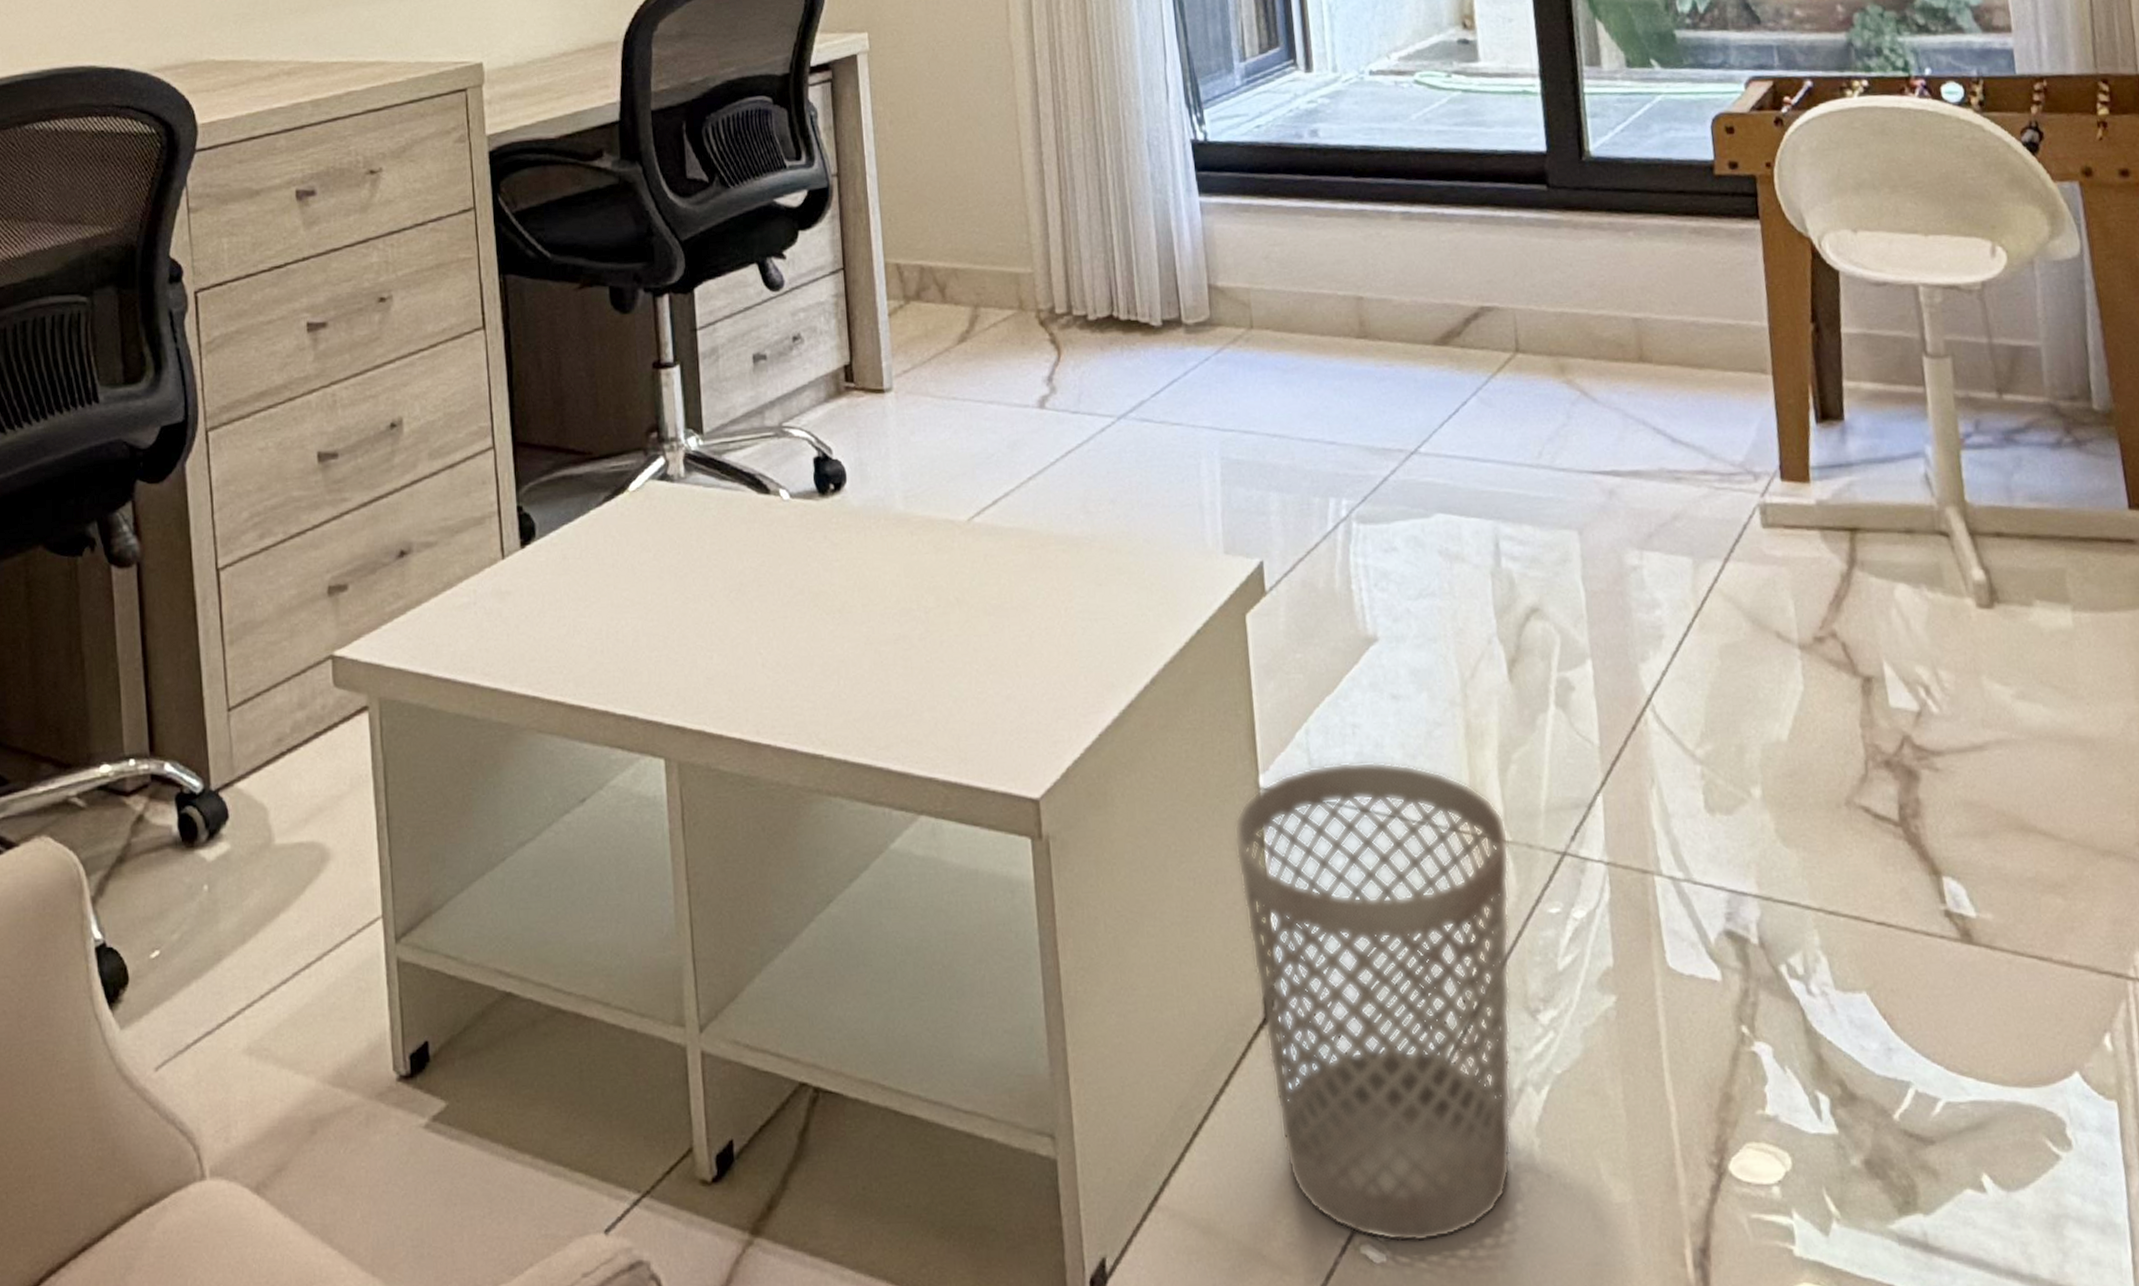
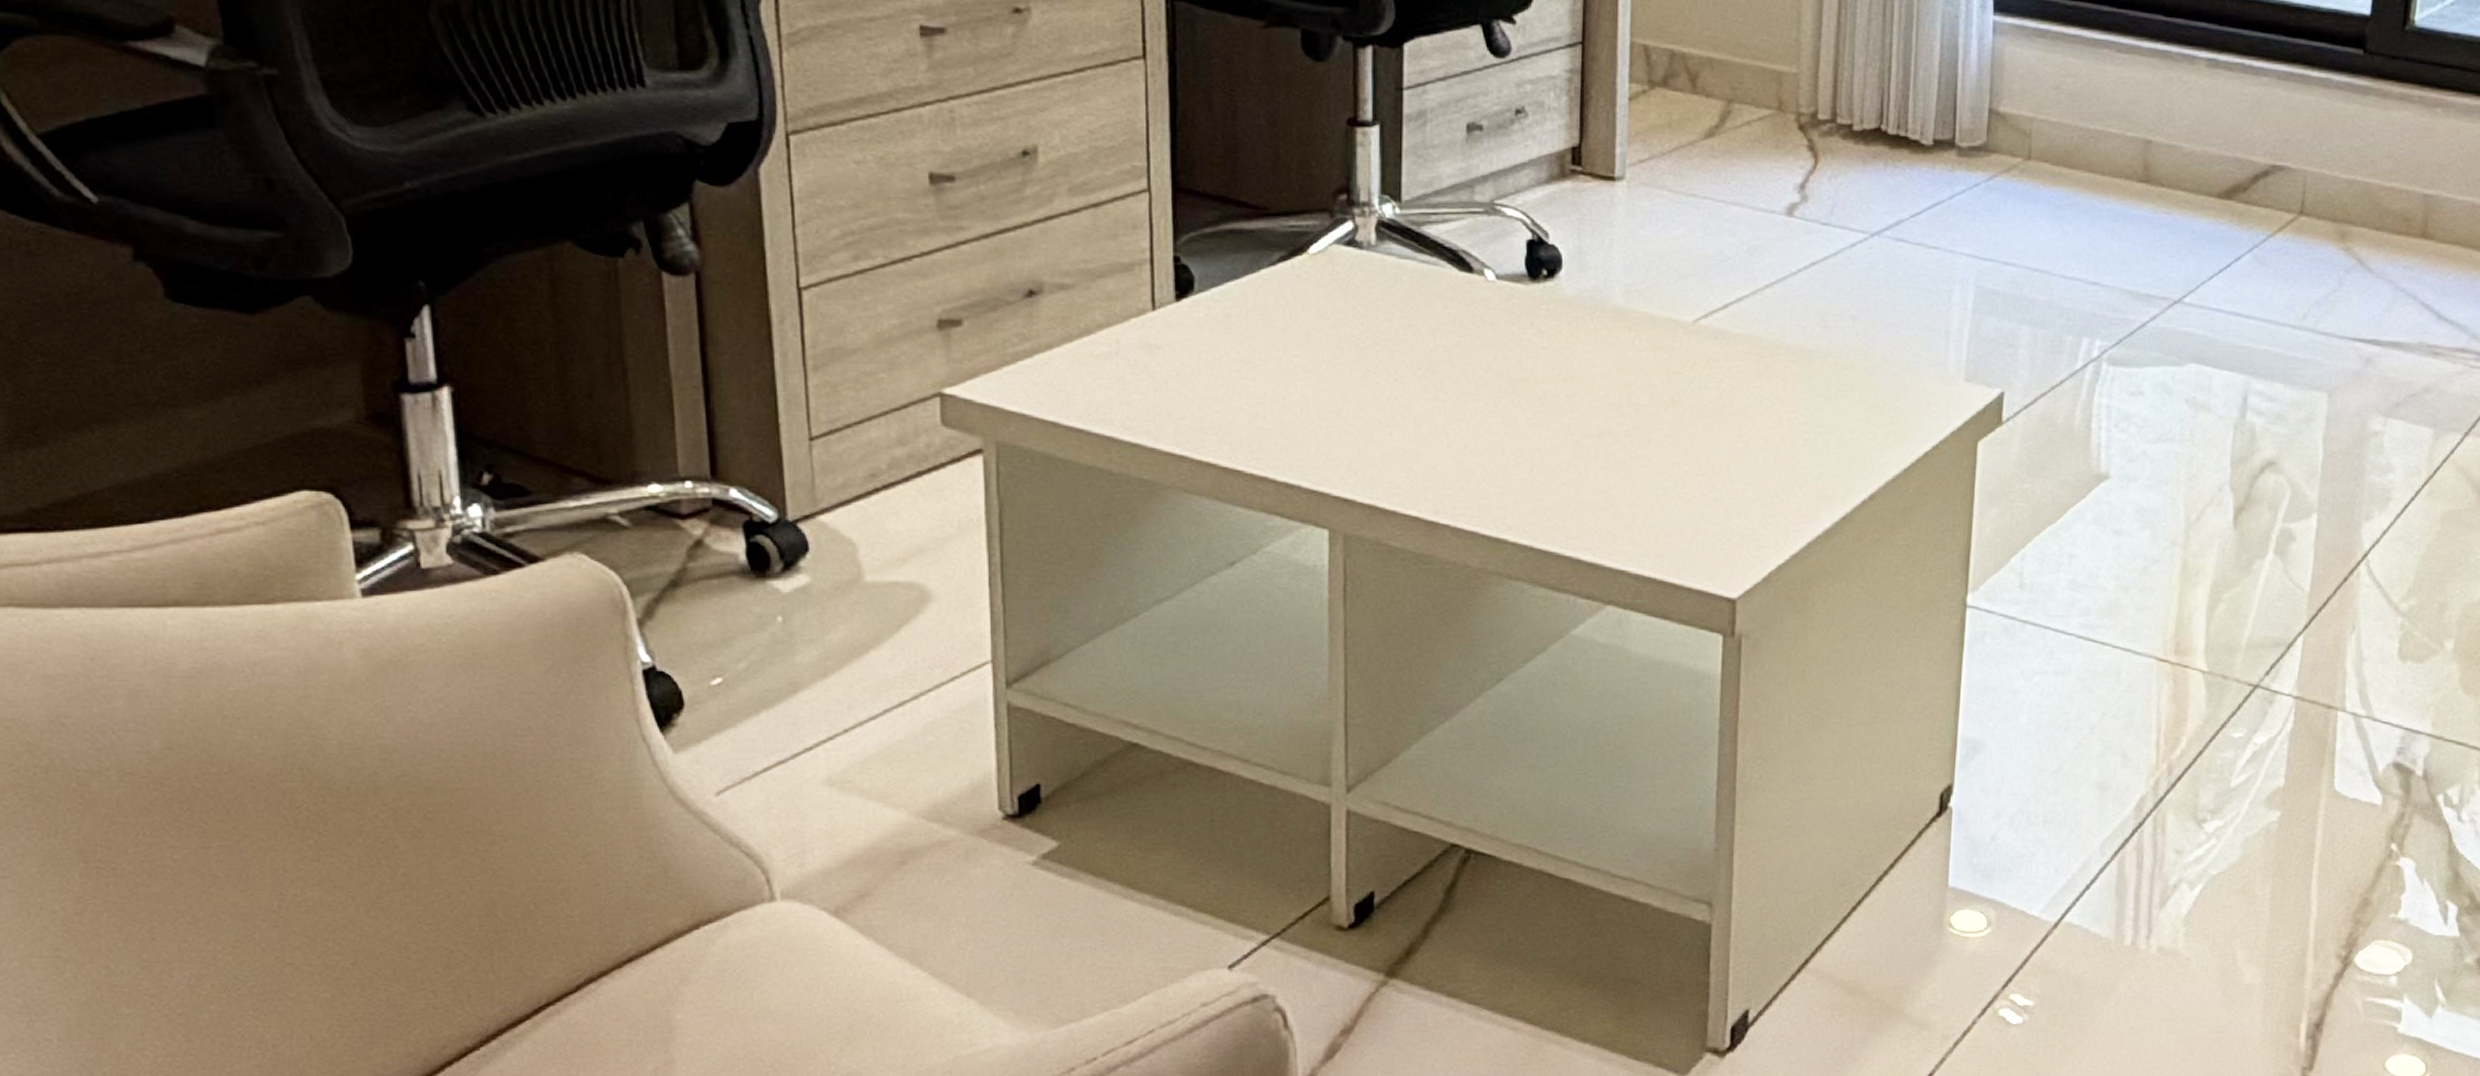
wastebasket: present [1234,761,1512,1242] -> none [1933,588,2206,1008]

